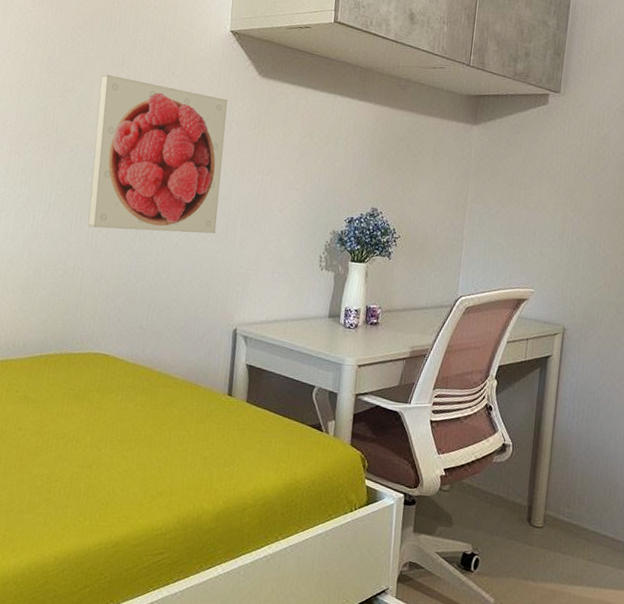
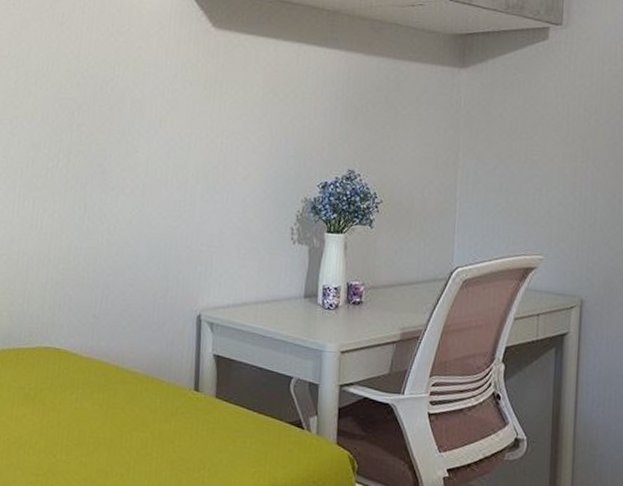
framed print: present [87,74,228,234] -> none [31,36,179,208]

